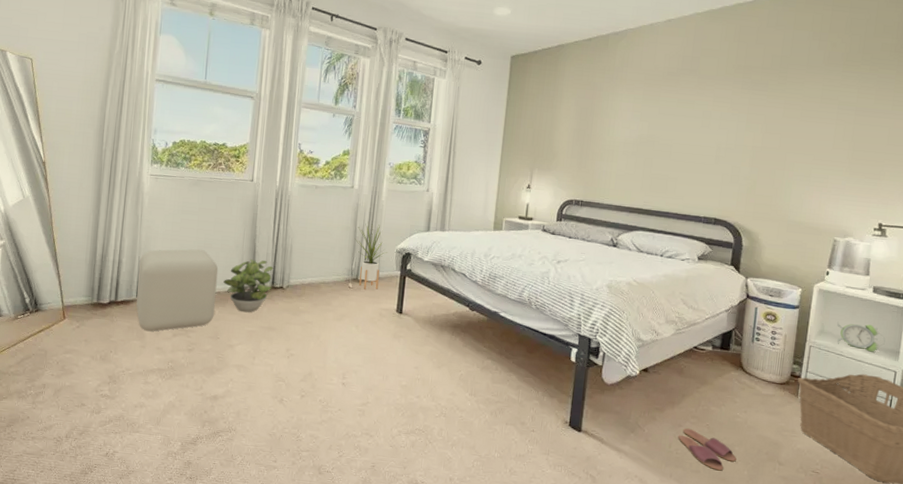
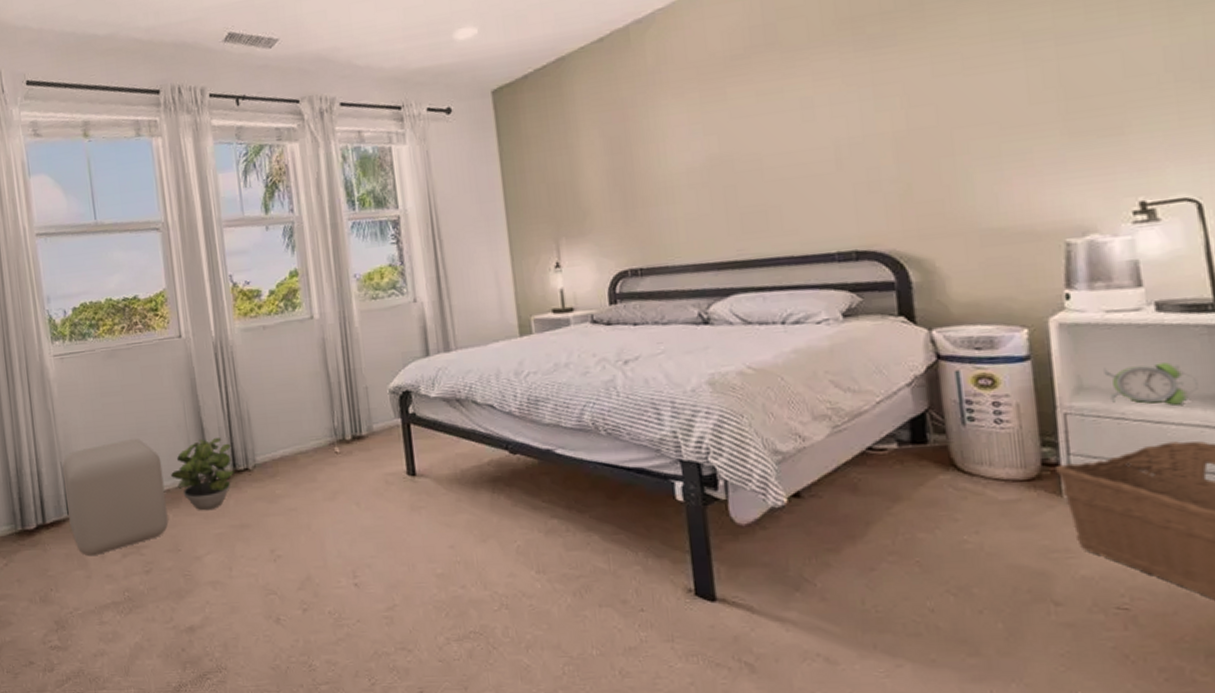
house plant: present [355,221,387,290] -> none [330,359,377,452]
slippers: present [678,428,737,471] -> none [872,571,979,629]

